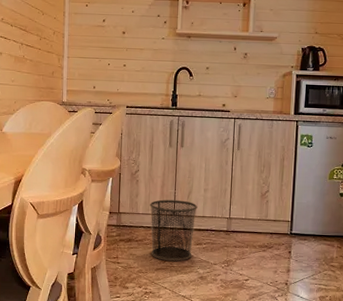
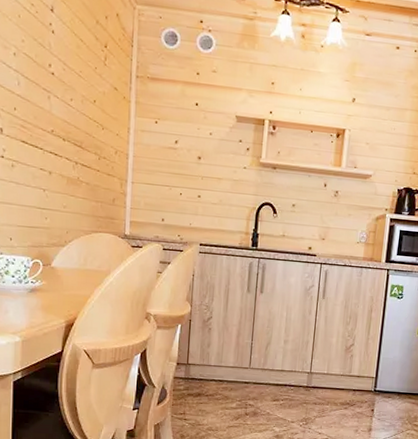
waste bin: present [149,199,198,262] -> none [222,350,276,419]

